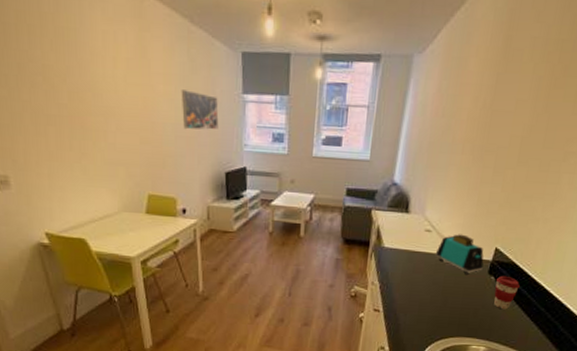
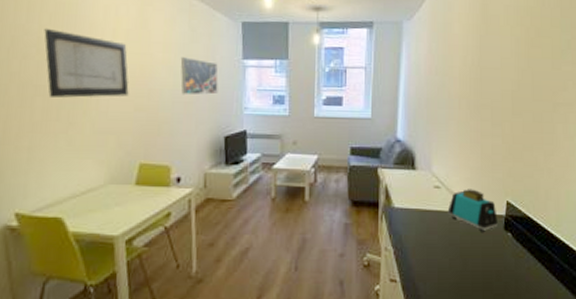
wall art: none [47,55,133,129] -> present [44,28,129,98]
coffee cup: present [494,275,520,310] -> none [514,231,538,270]

